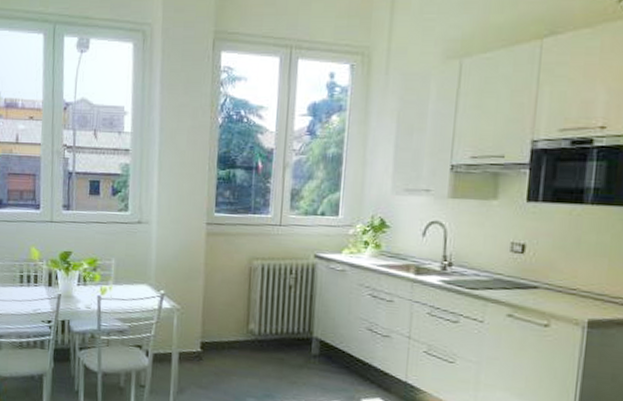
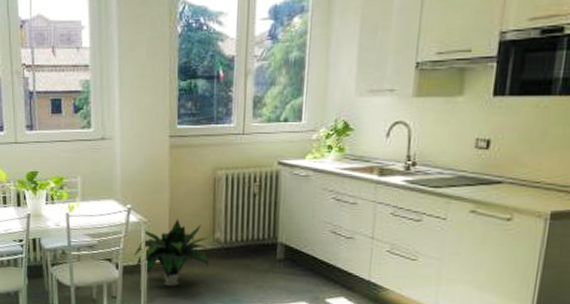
potted plant: none [165,308,242,379] -> present [134,219,209,287]

